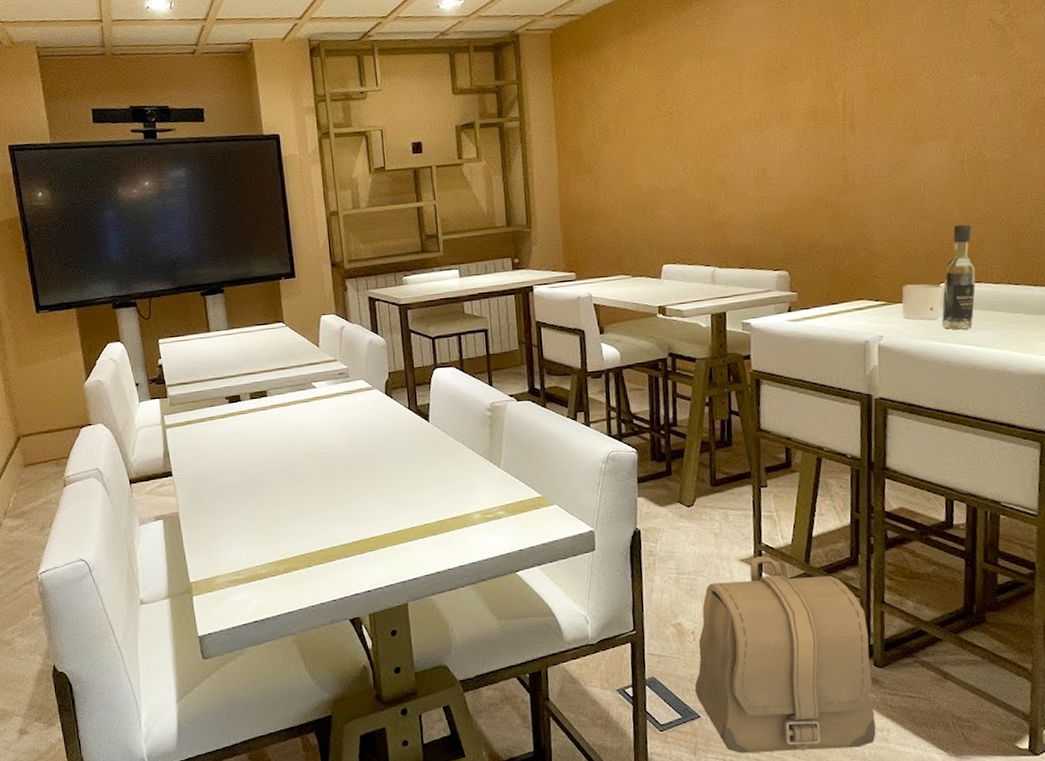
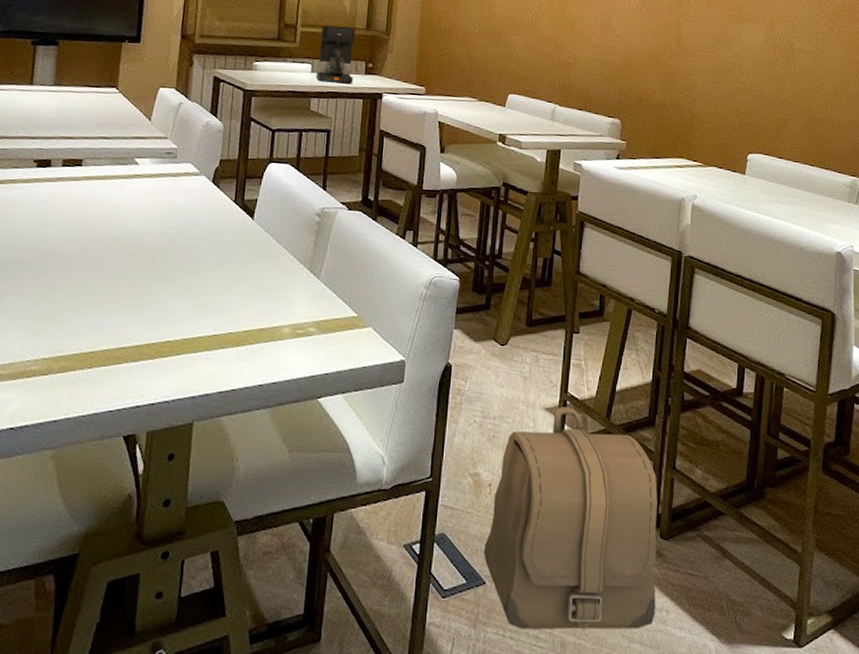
coffee maker: none [463,227,502,285] -> present [315,25,356,84]
mug: present [901,284,944,321] -> none [714,150,752,188]
bottle: present [941,224,976,330] -> none [747,102,779,201]

